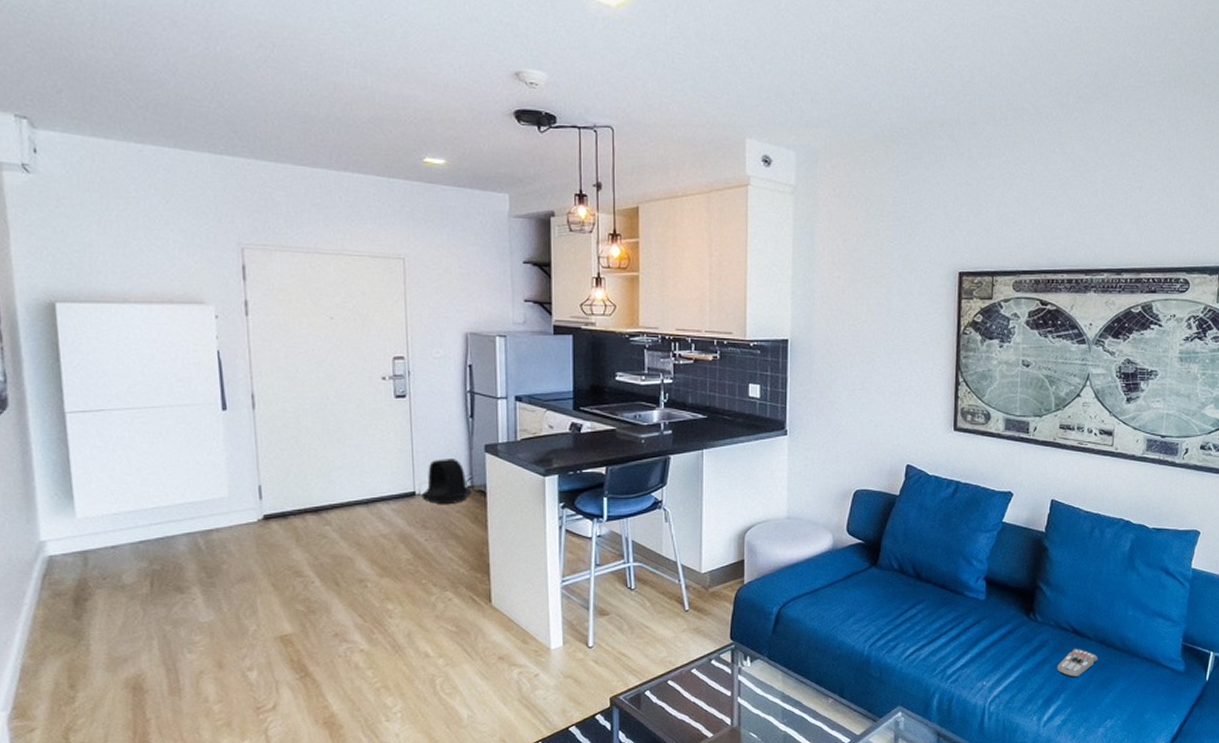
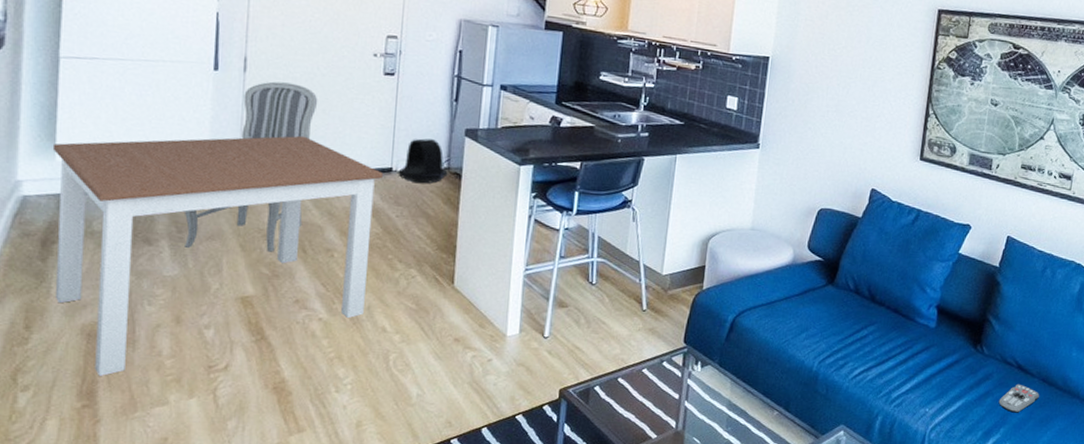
dining table: none [71,468,407,727] -> present [52,135,383,376]
dining chair: none [211,416,332,592] -> present [183,81,318,252]

